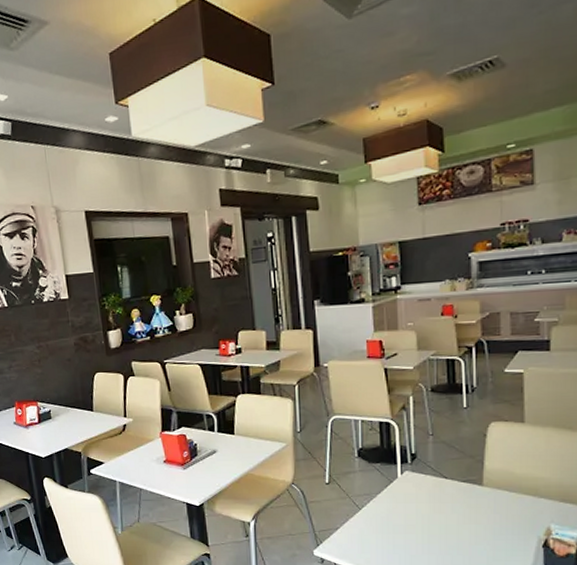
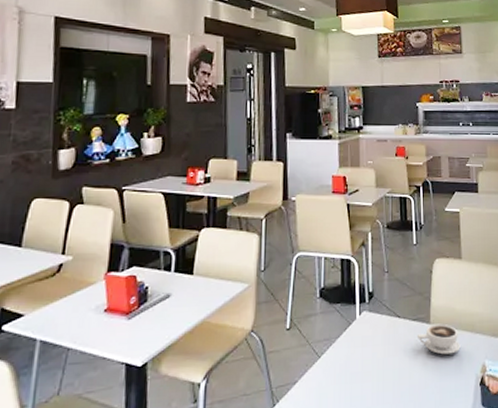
cappuccino: none [466,486,520,516] -> present [416,323,461,355]

